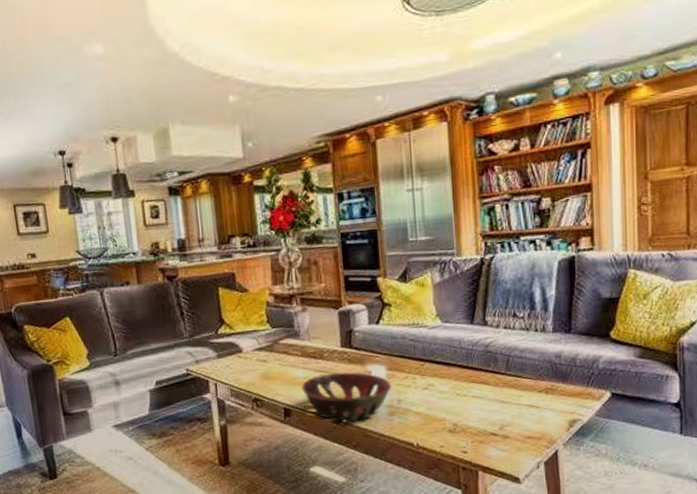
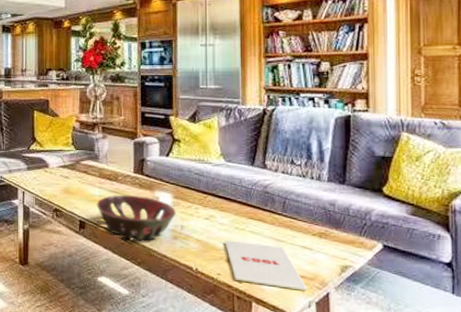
magazine: none [446,408,536,452] -> present [225,240,308,291]

